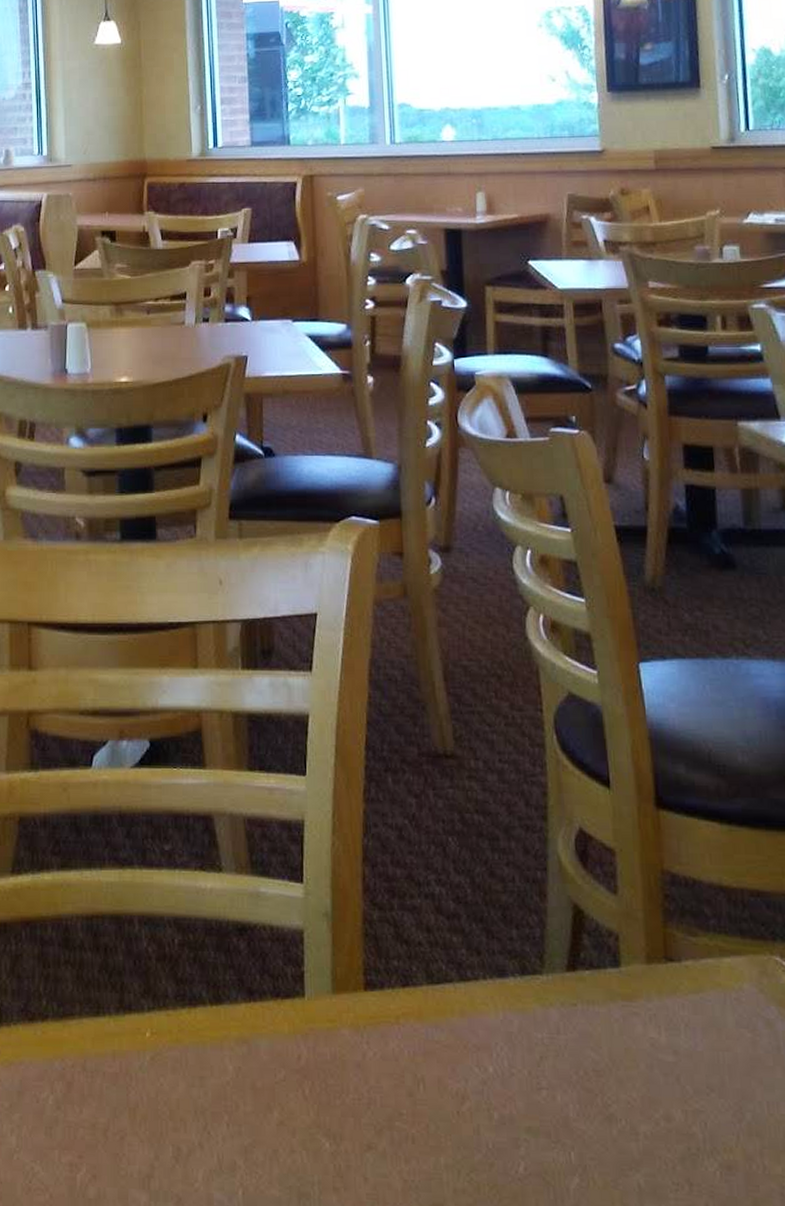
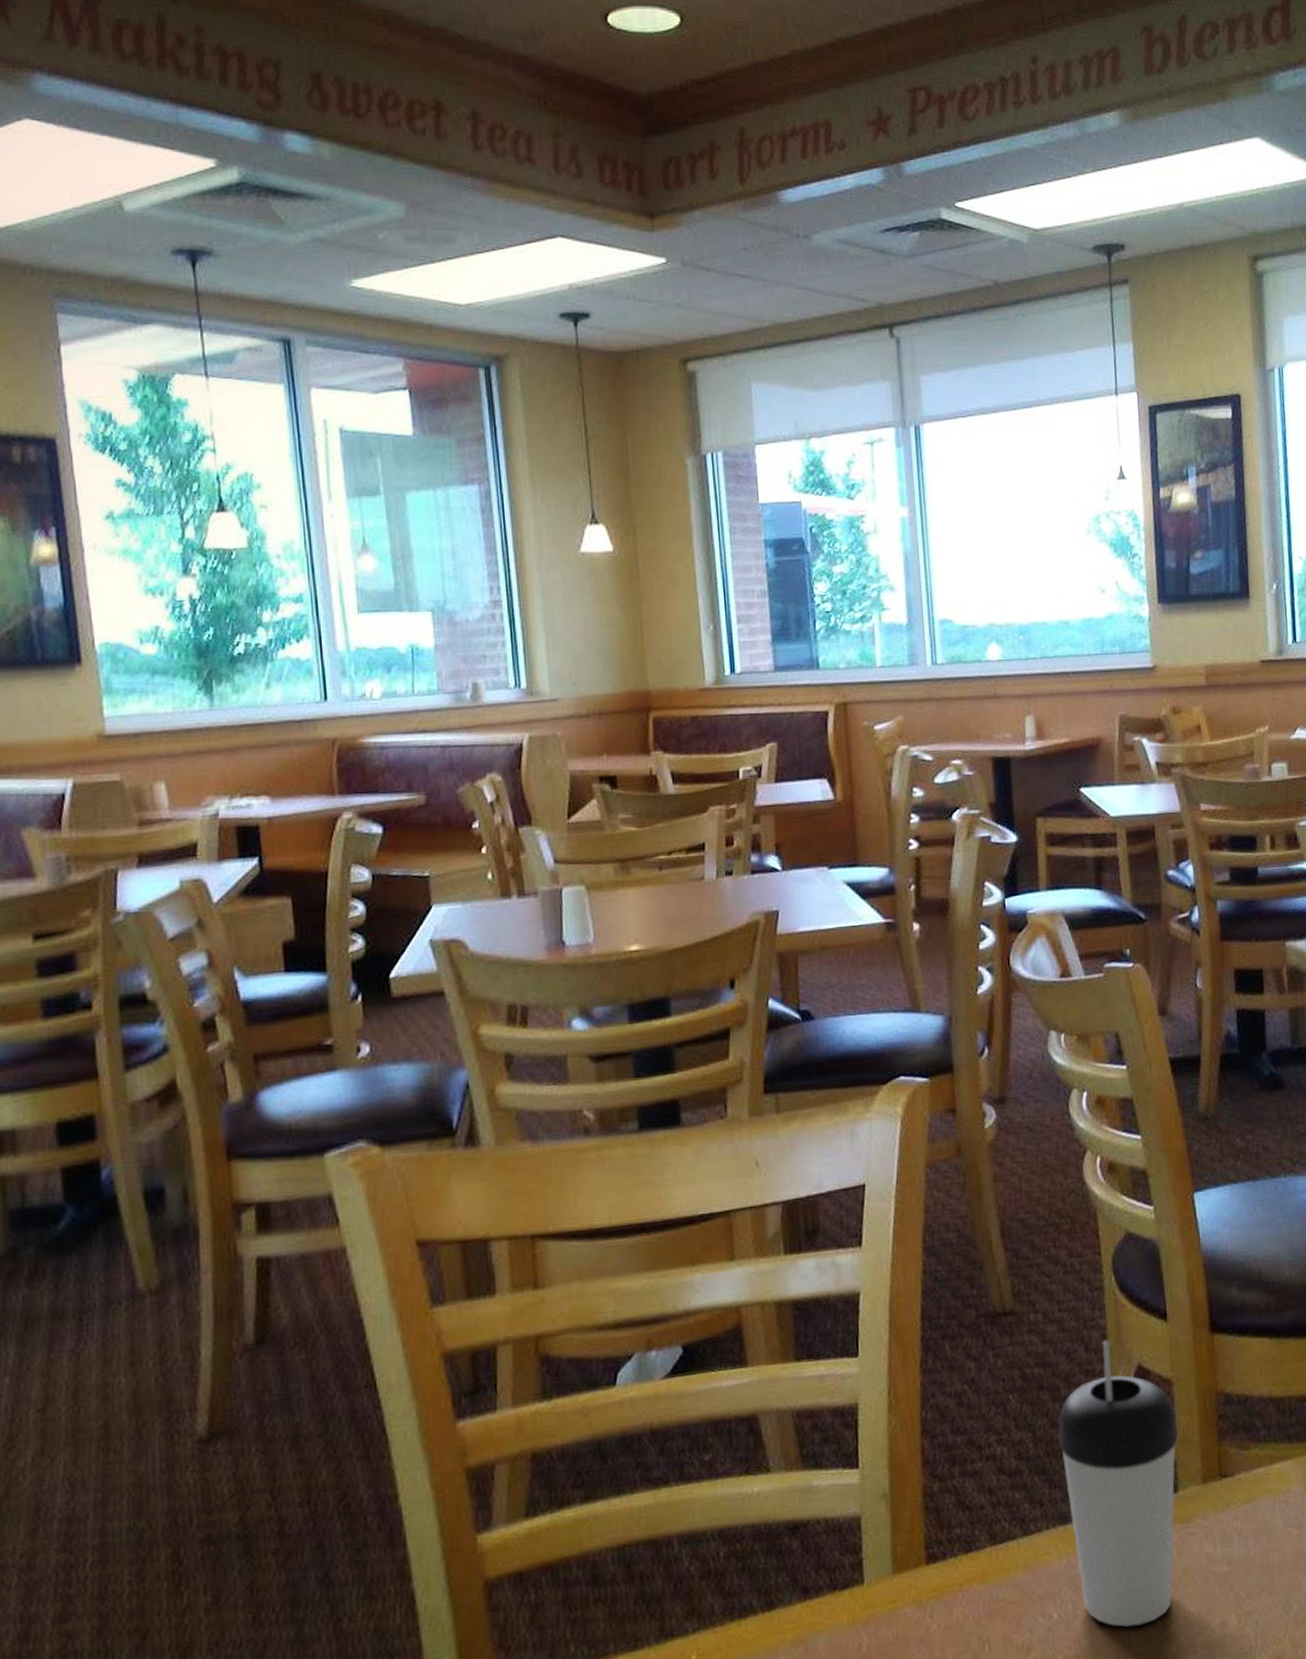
beverage cup: none [497,797,622,1099] -> present [1058,1340,1179,1627]

